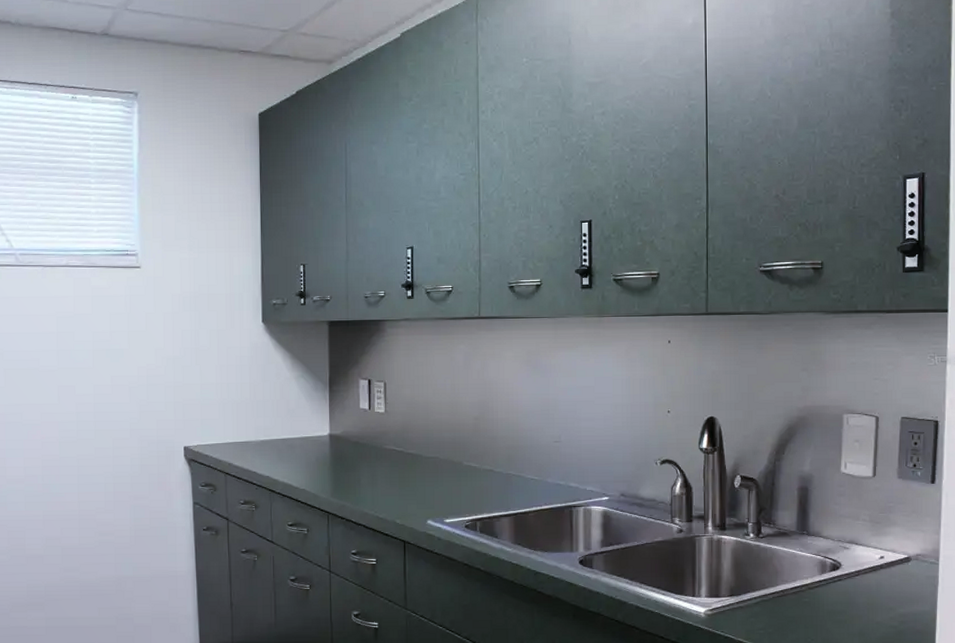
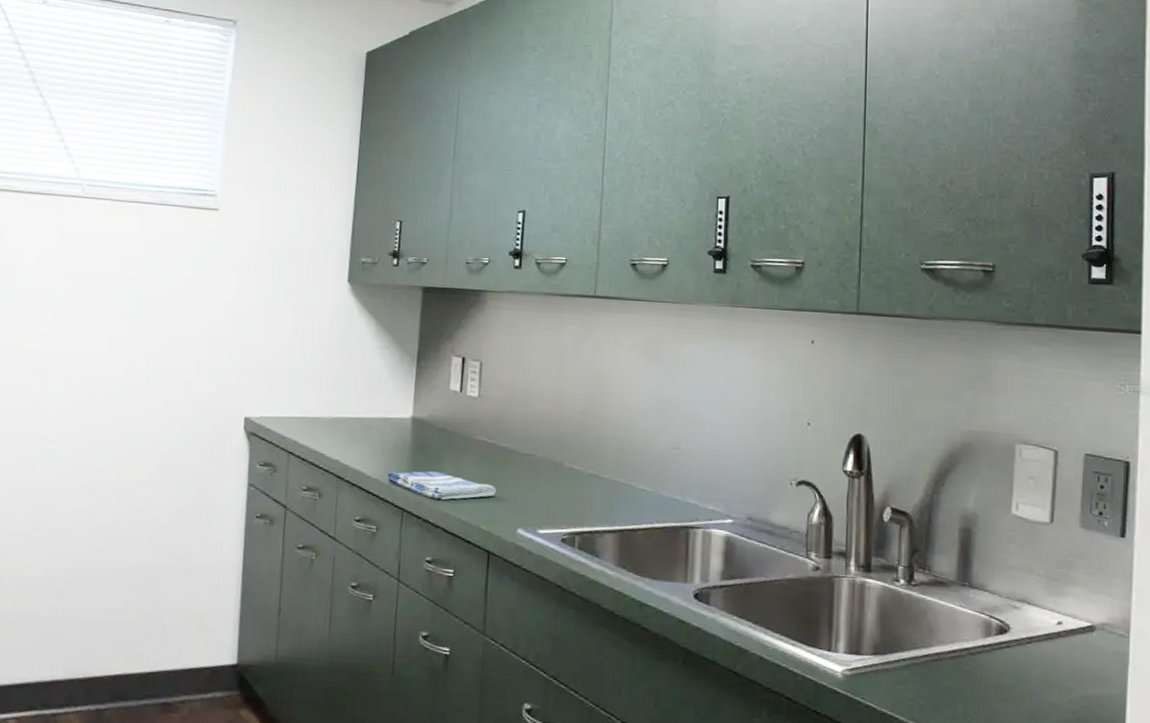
dish towel: none [312,478,406,502] -> present [387,471,496,501]

